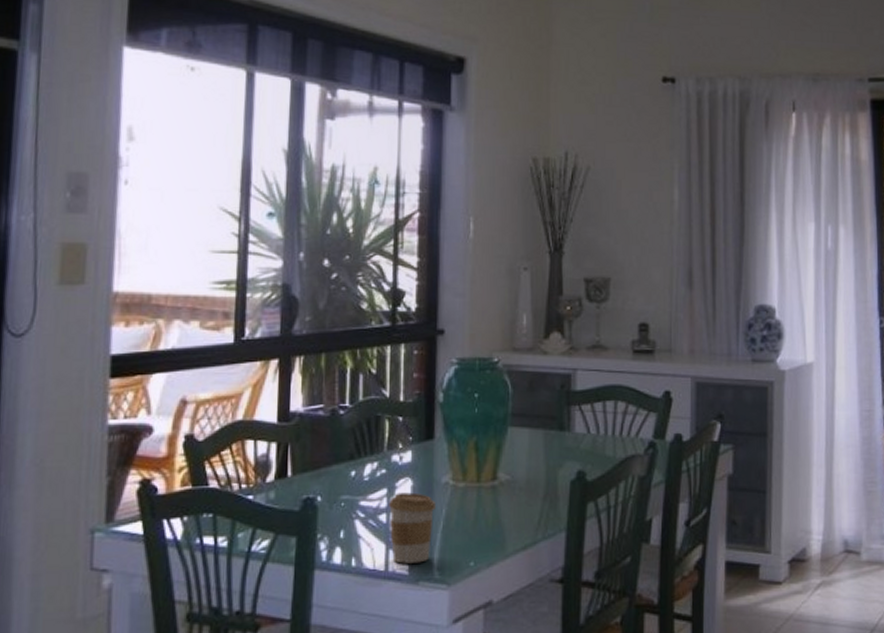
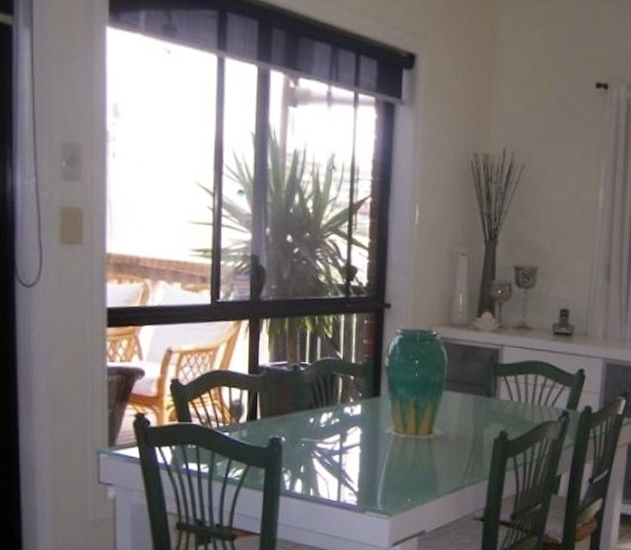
coffee cup: present [389,492,436,564] -> none [341,439,380,497]

